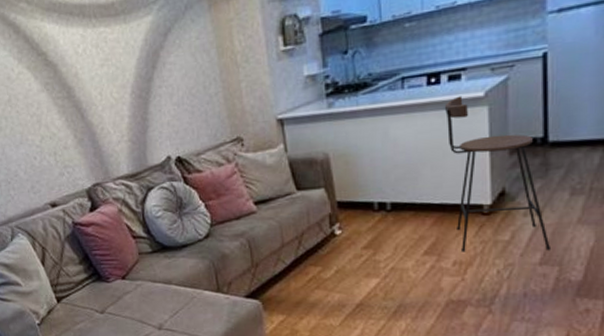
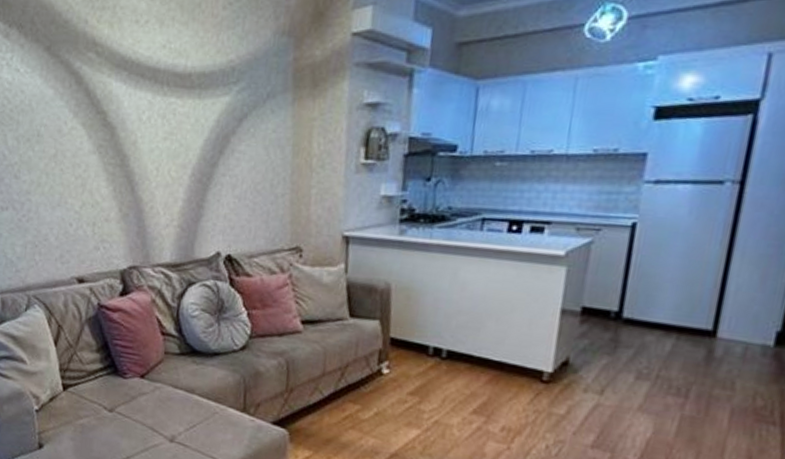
bar stool: present [444,96,550,252] -> none [511,250,607,434]

